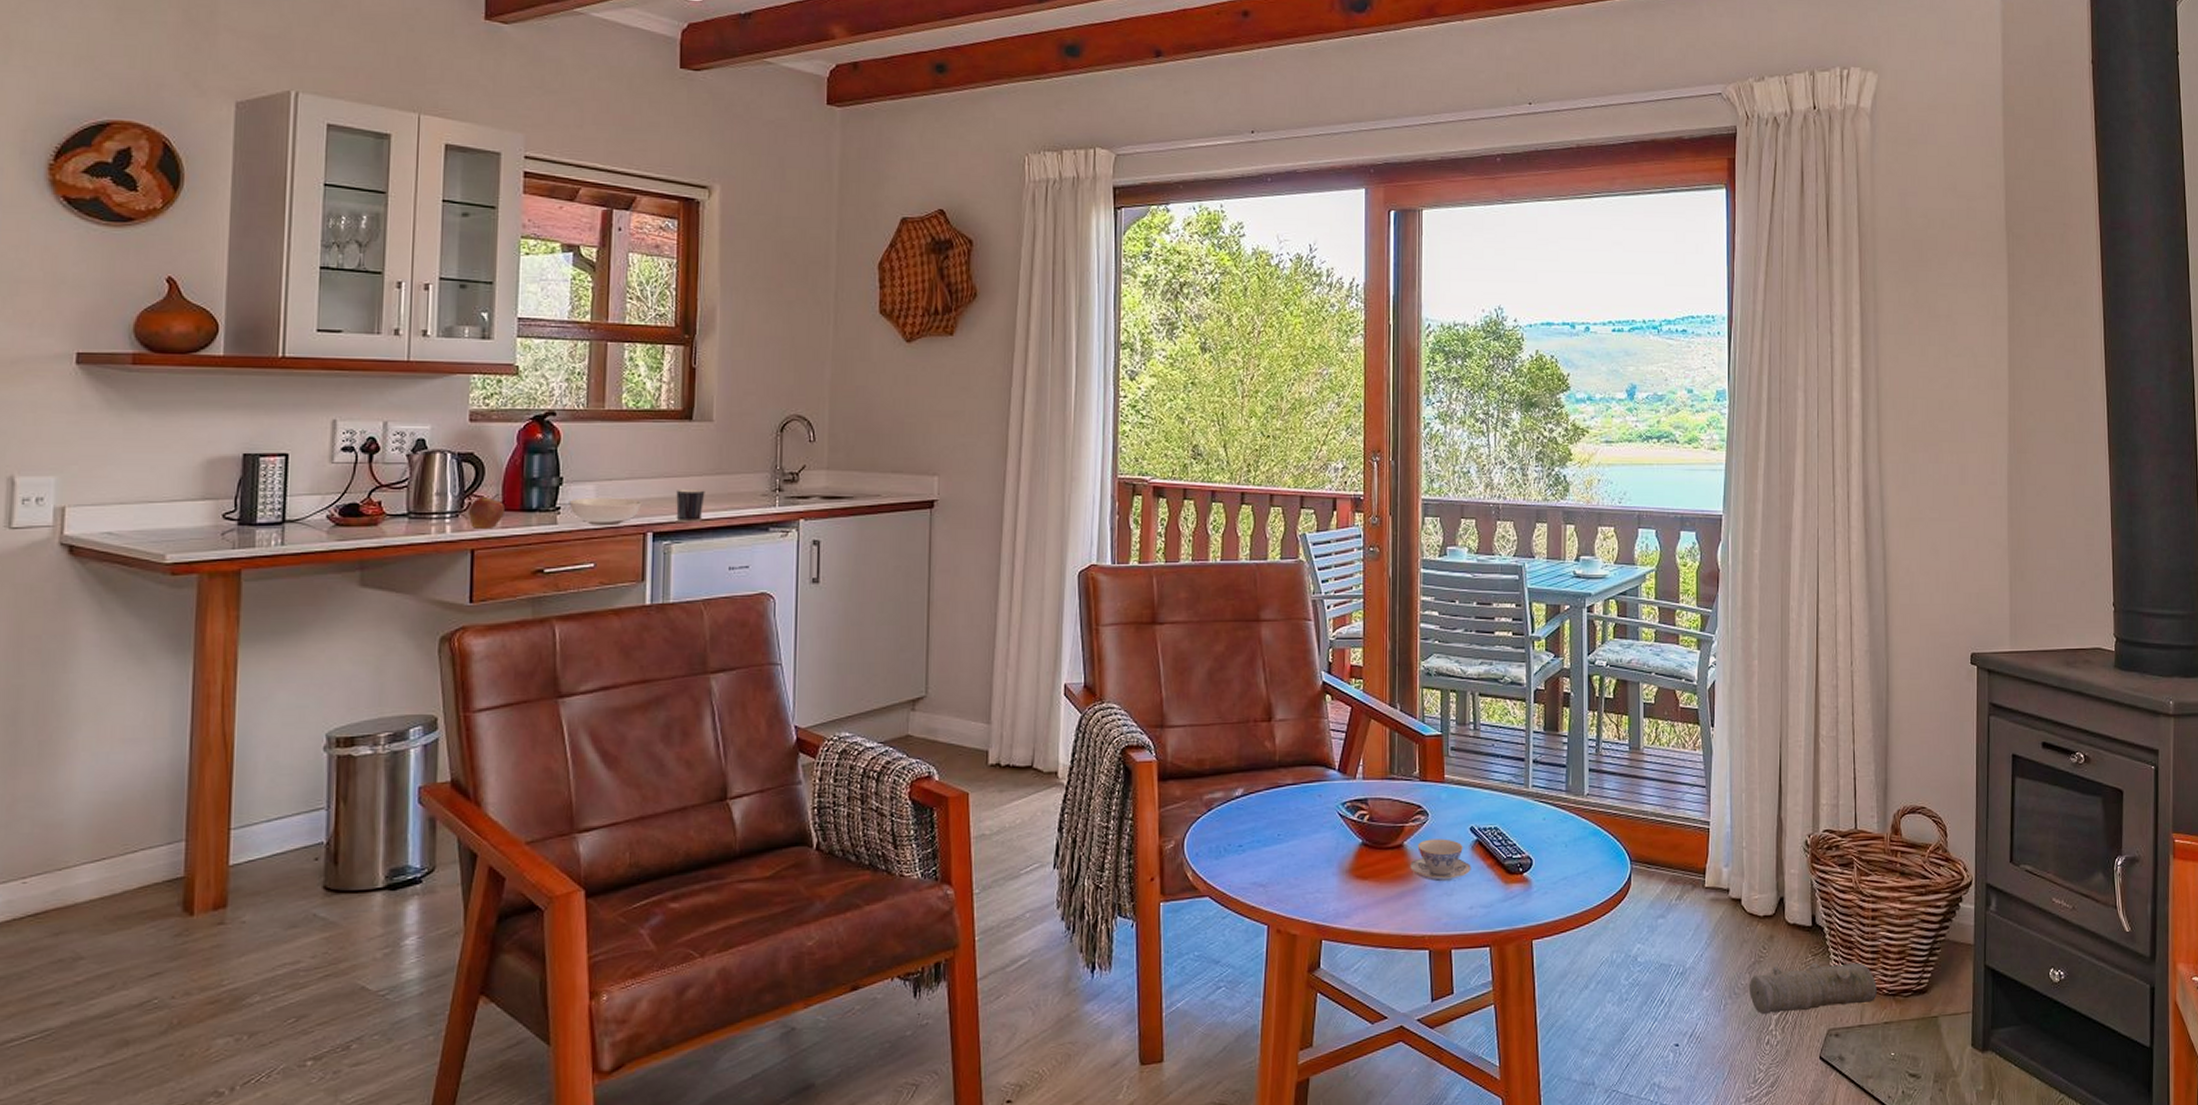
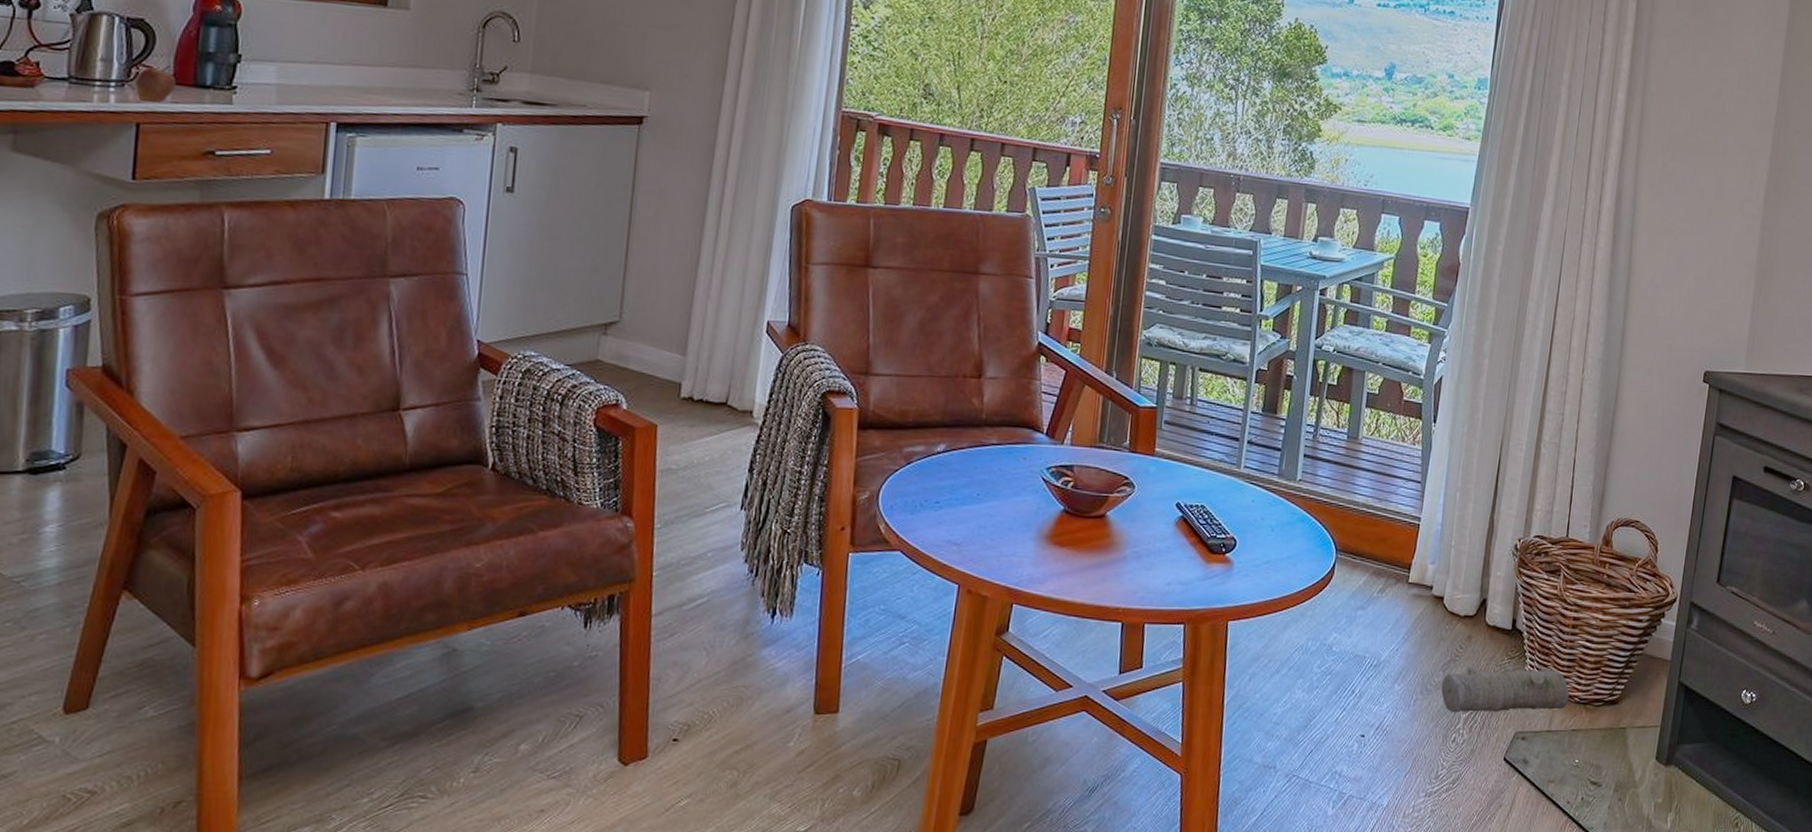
bowl: present [569,497,642,527] -> none [246,78,327,112]
mug: present [676,488,705,524] -> none [363,78,397,118]
teacup: present [1410,839,1471,882] -> none [1111,511,1174,556]

